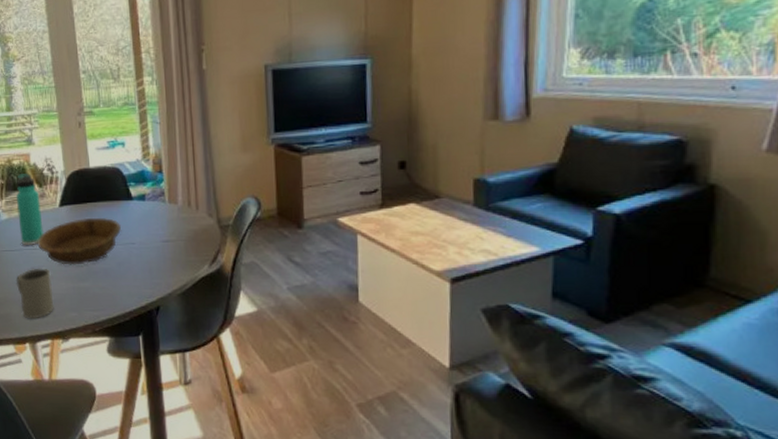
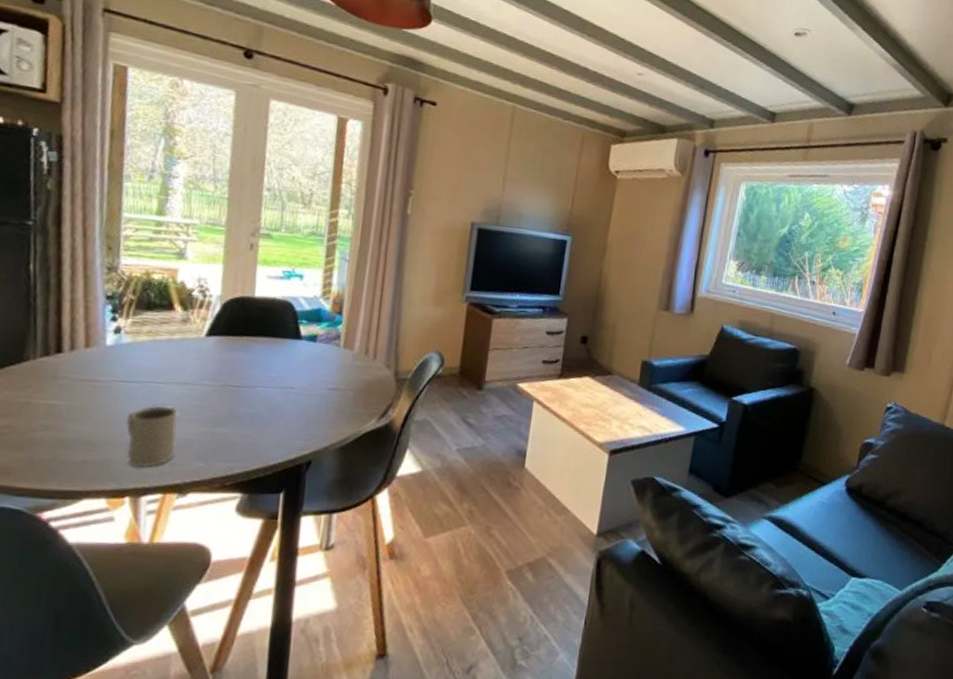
thermos bottle: present [15,172,44,246] -> none [144,290,182,378]
decorative bowl: present [37,217,122,265] -> none [166,353,282,407]

